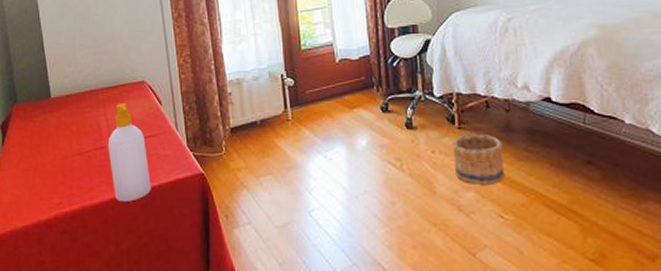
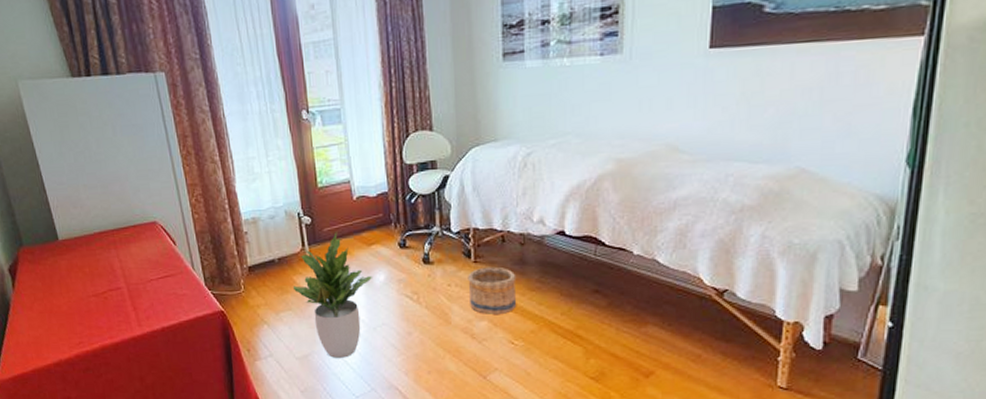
soap bottle: present [108,103,151,202] -> none [123,244,172,340]
potted plant: none [274,94,354,228] -> present [292,232,372,358]

